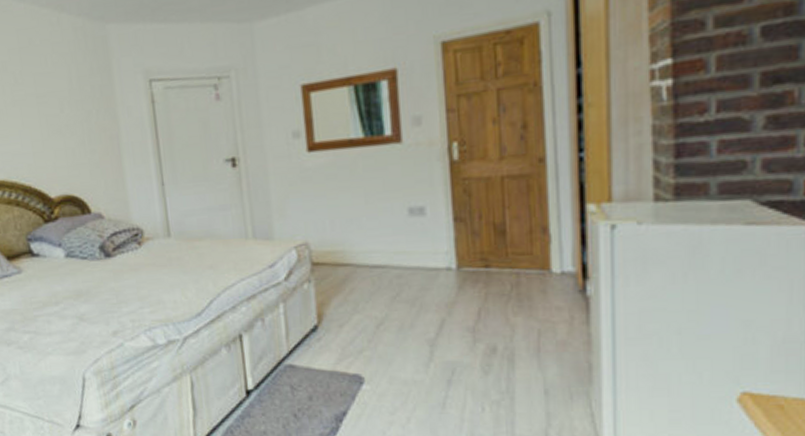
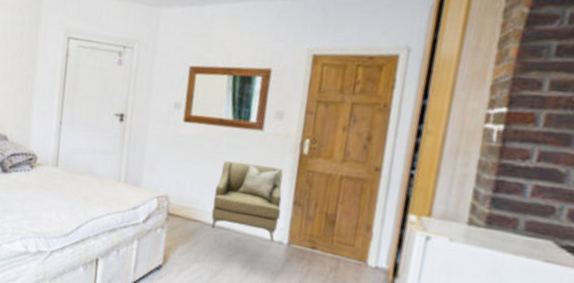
armchair: none [361,182,443,270] -> present [210,160,283,242]

